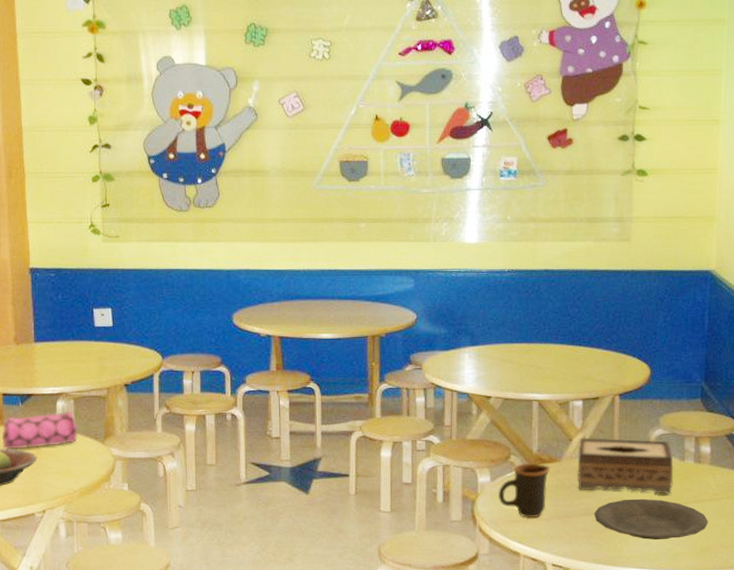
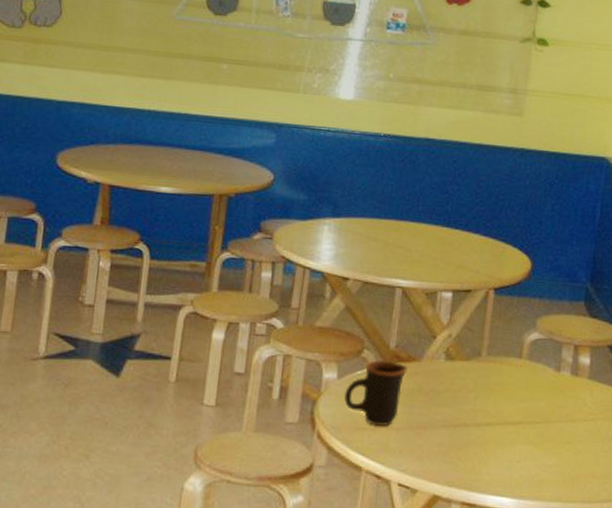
tissue box: present [577,437,674,495] -> none [437,335,548,411]
plate: present [594,498,709,540] -> none [452,411,581,463]

